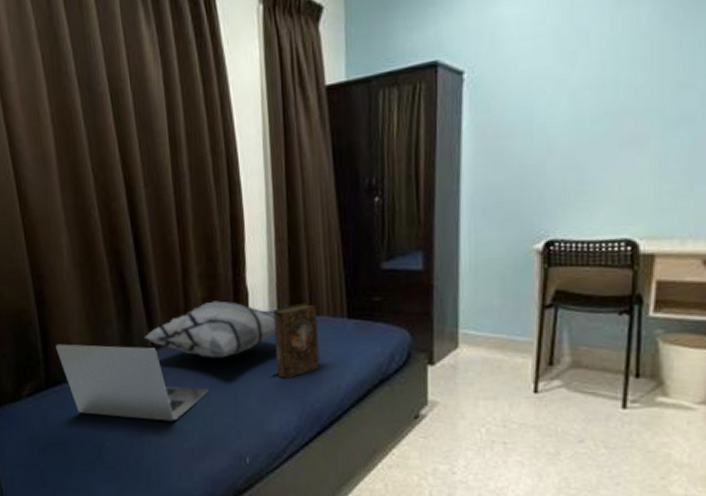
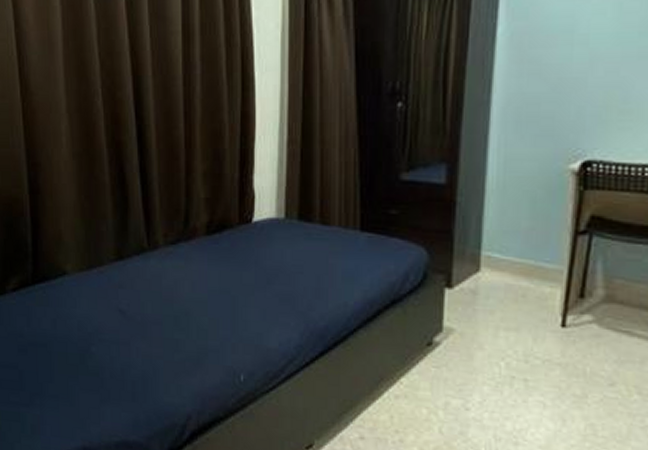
laptop: present [56,344,210,421] -> none [46,237,206,329]
decorative pillow: present [144,301,276,358] -> none [140,202,282,265]
book: present [273,302,320,379] -> none [280,211,328,292]

